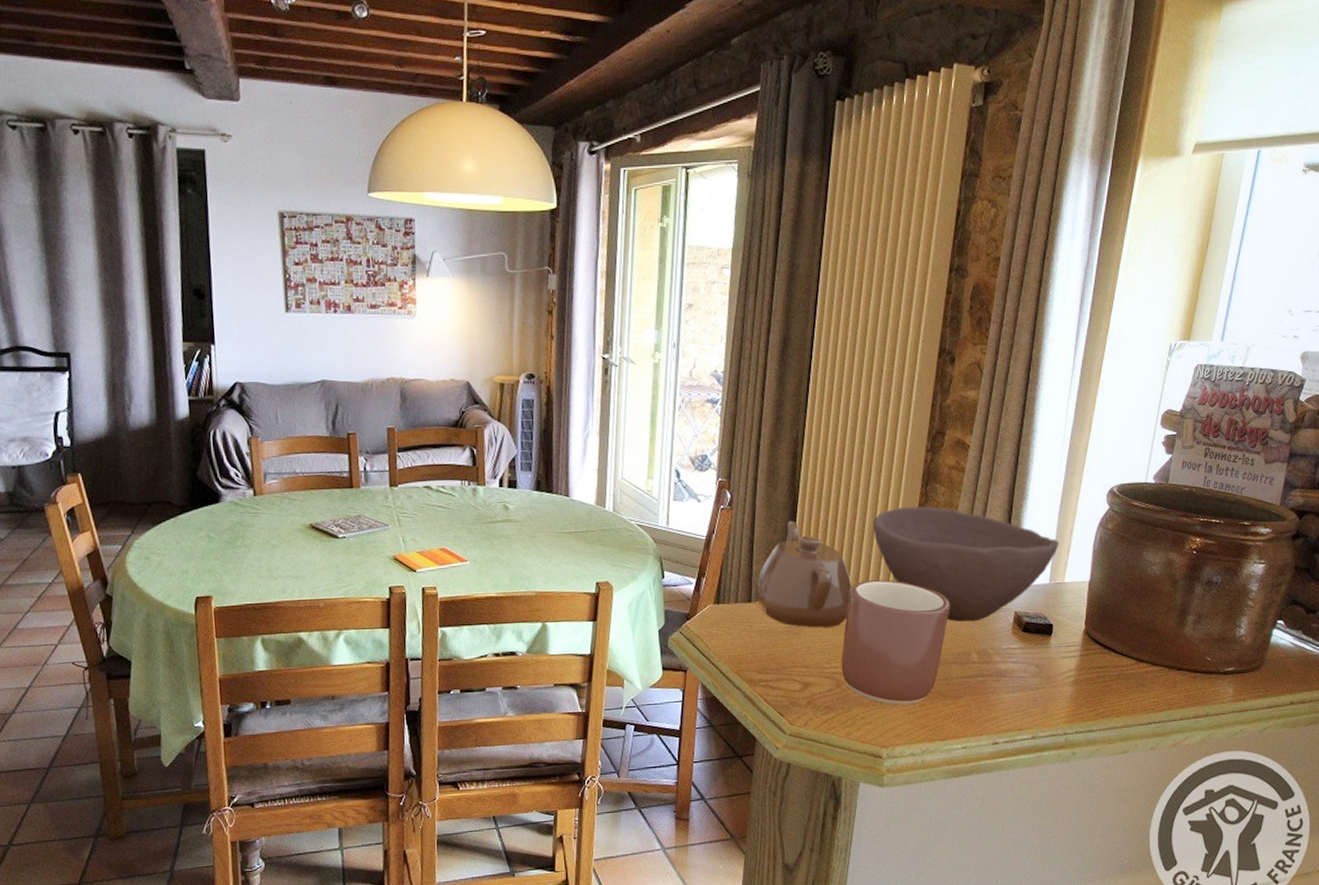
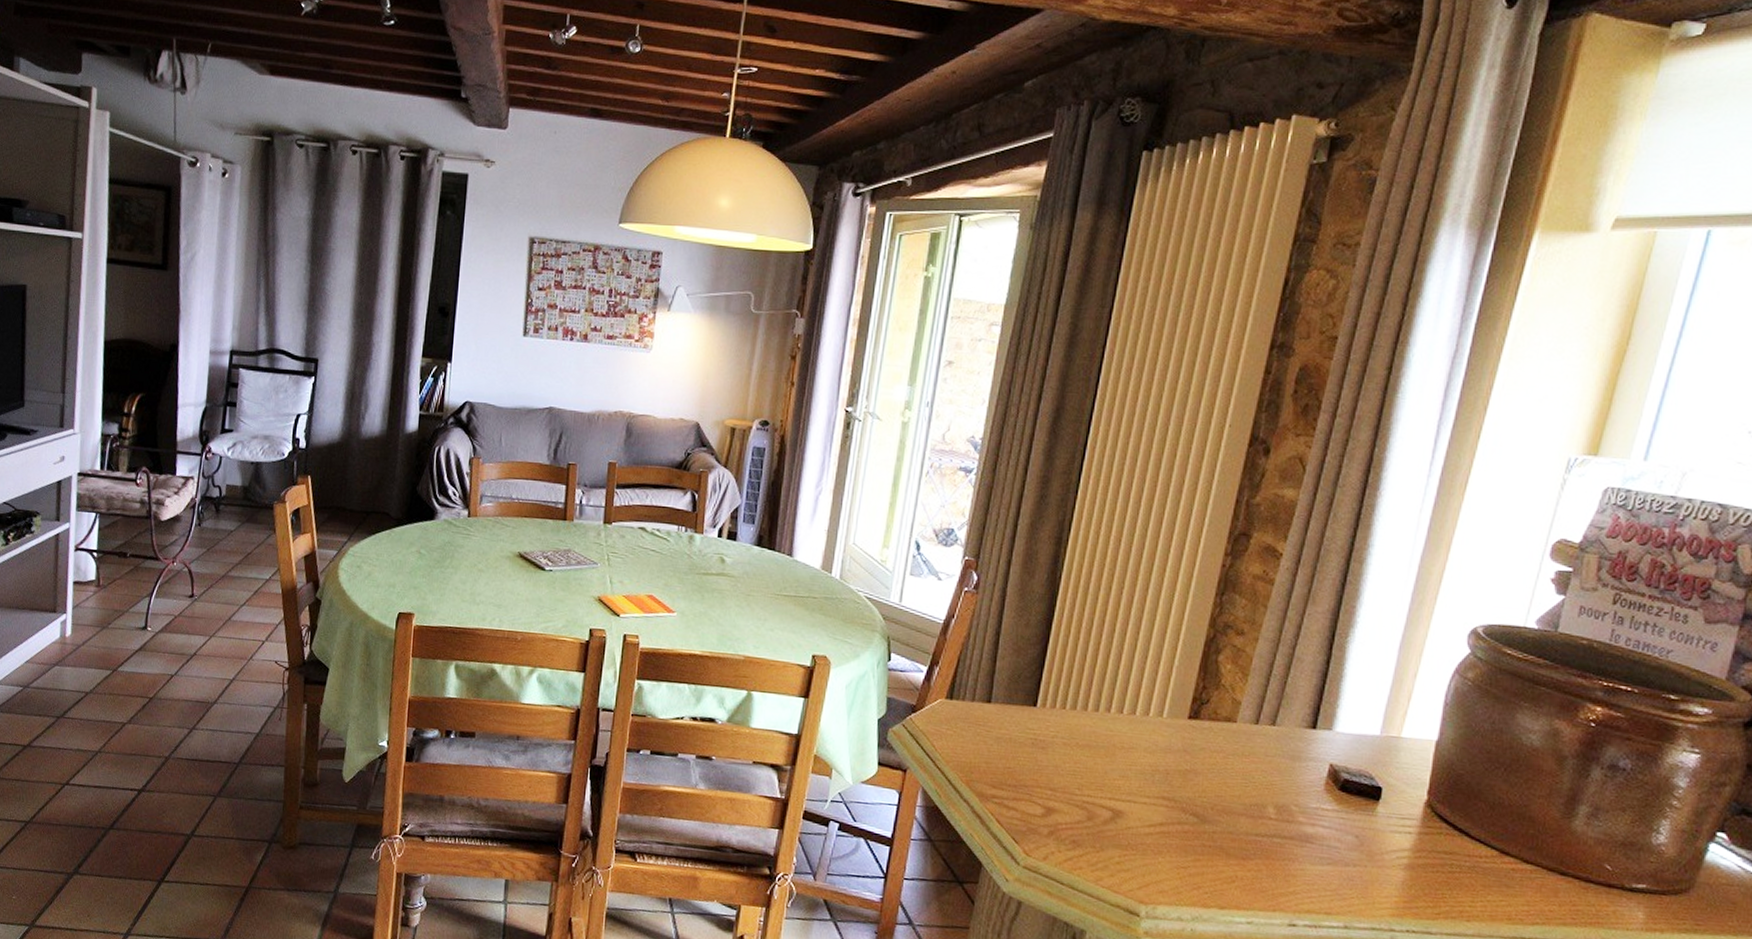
teapot: present [755,520,852,628] -> none [996,615,1118,747]
mug: present [841,580,950,706] -> none [1095,697,1243,858]
bowl: present [872,506,1059,622] -> none [1149,616,1397,769]

